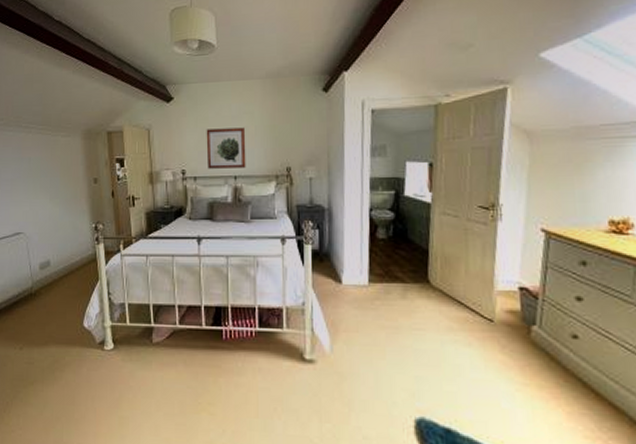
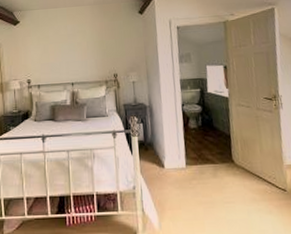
wall art: present [206,127,246,169] -> none [47,43,81,78]

